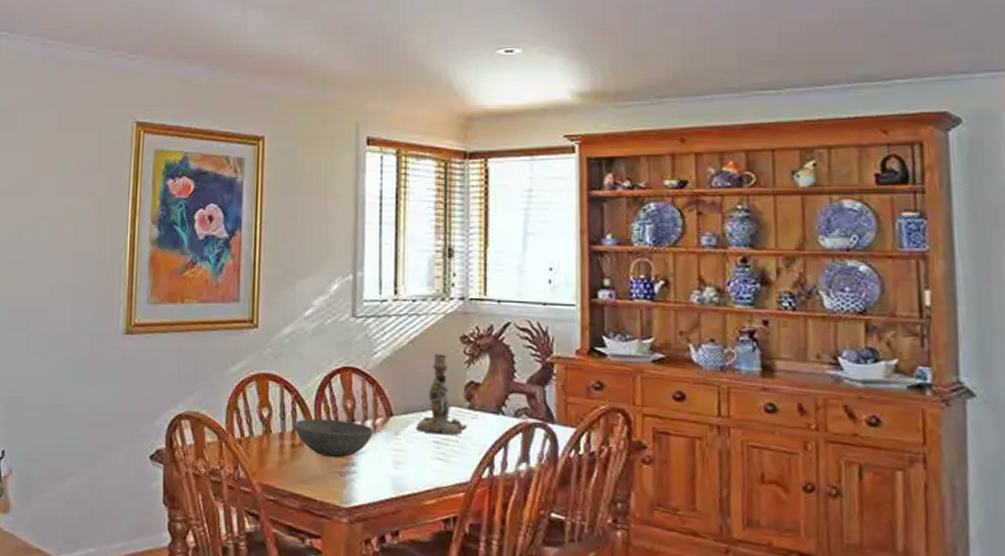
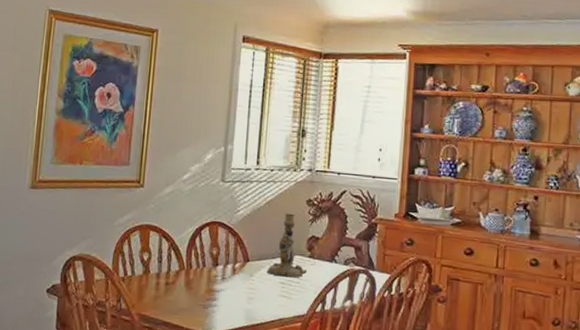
bowl: present [293,418,374,459] -> none [168,262,233,295]

